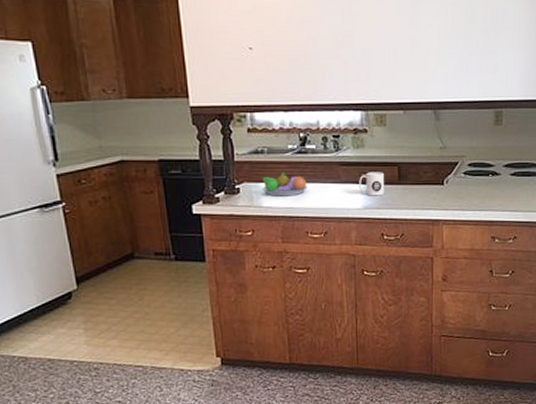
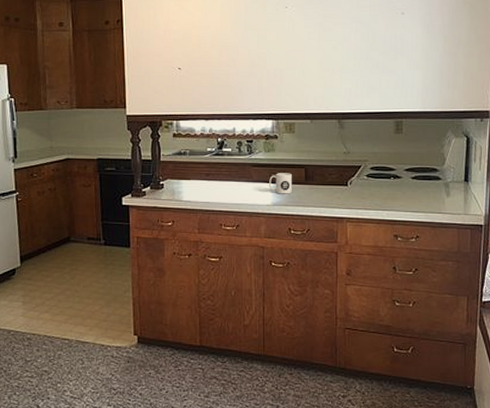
fruit bowl: present [261,172,307,197] -> none [182,171,223,192]

